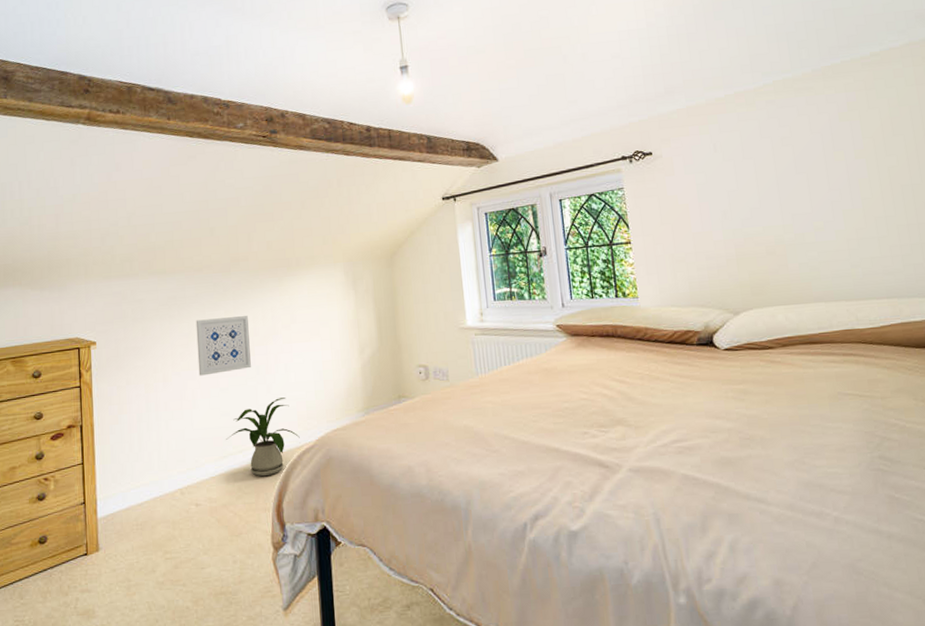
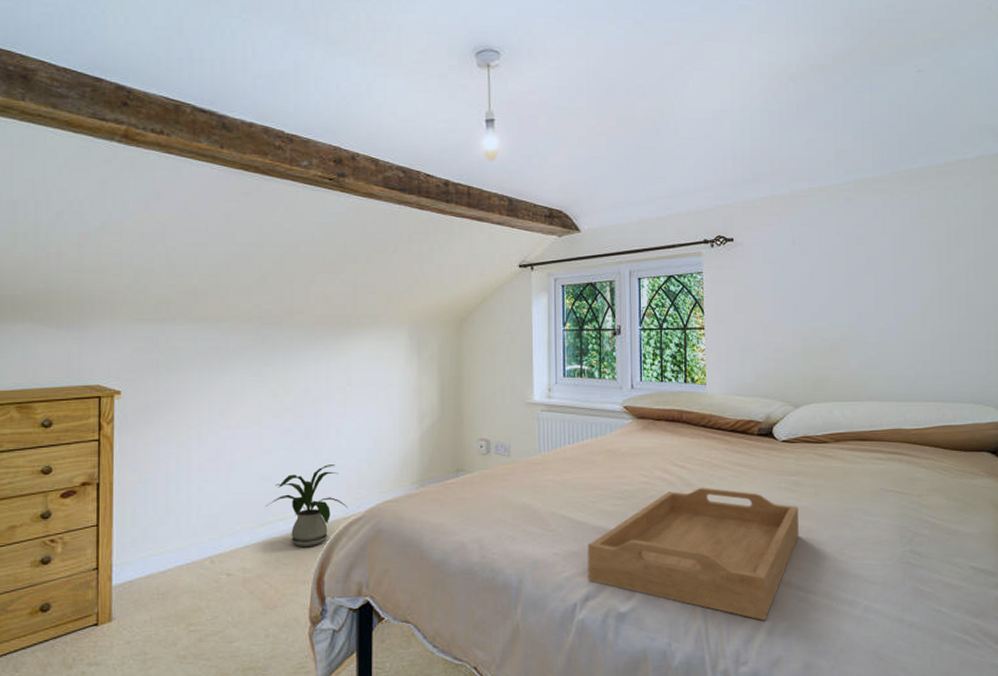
wall art: present [195,316,251,376] -> none [239,374,299,436]
serving tray: none [532,400,753,536] -> present [587,487,799,620]

